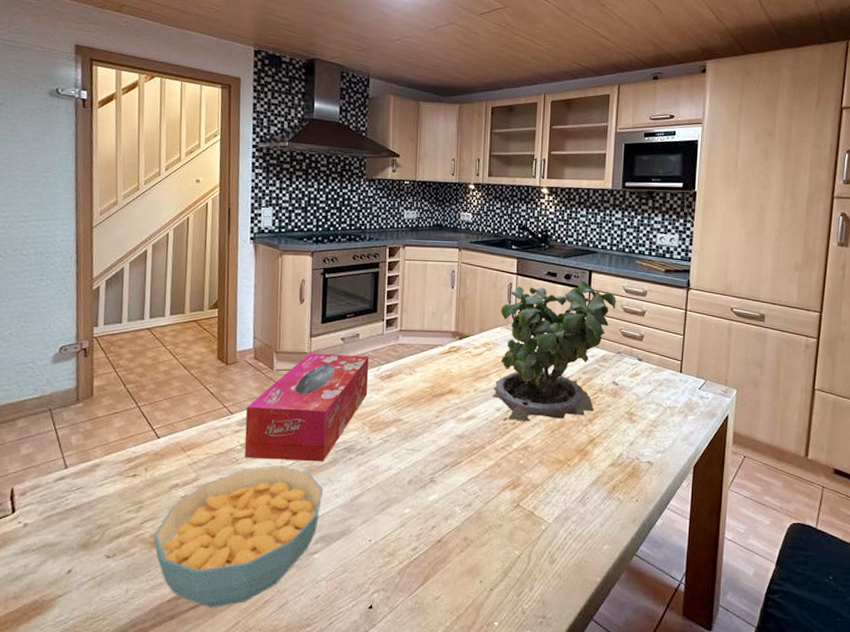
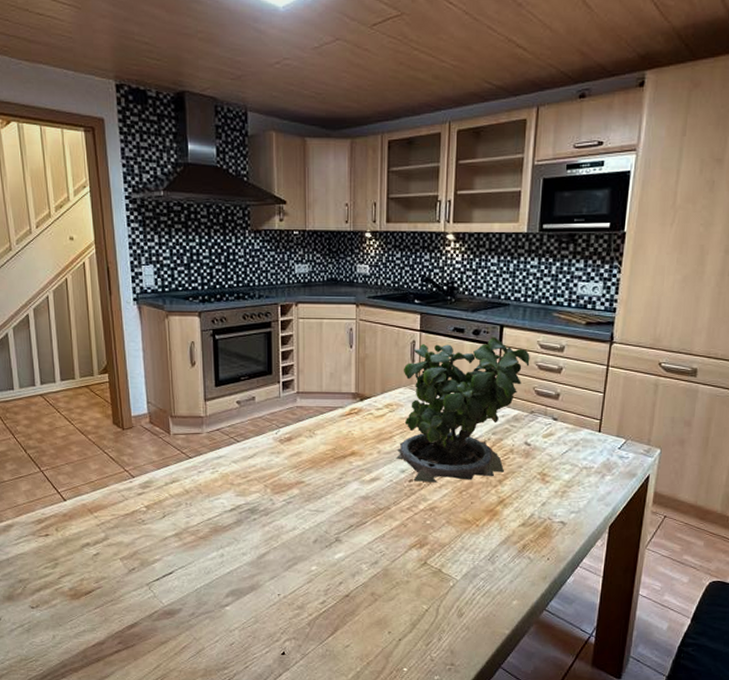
cereal bowl: present [153,466,324,608] -> none [72,526,230,653]
tissue box: present [244,353,370,462] -> none [147,416,268,523]

